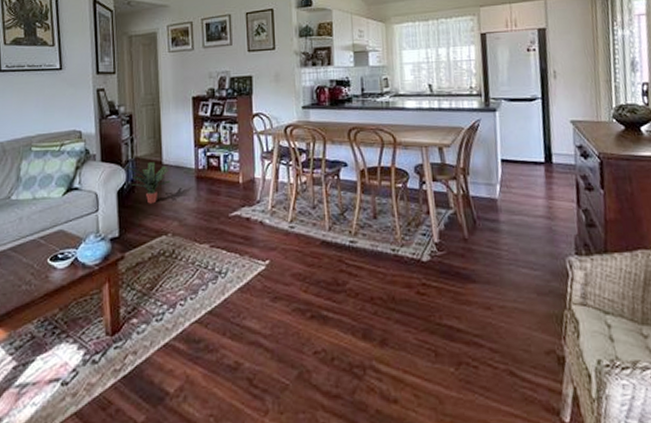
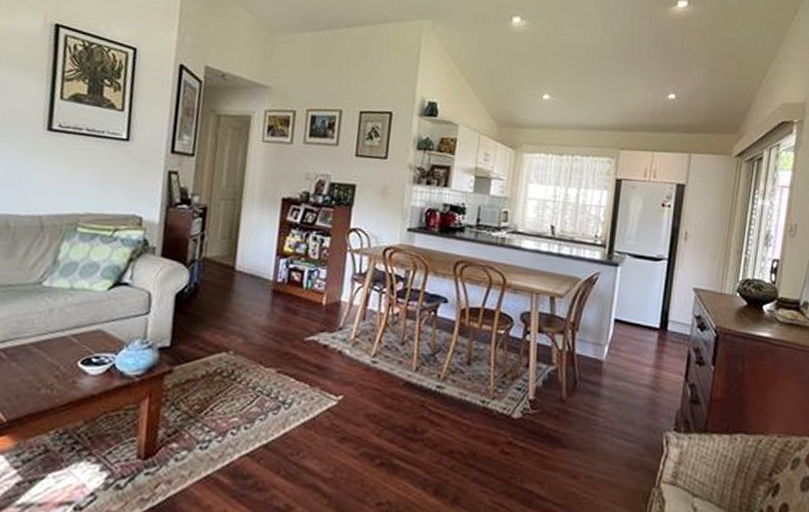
potted plant: present [126,162,171,204] -> none [190,265,243,314]

